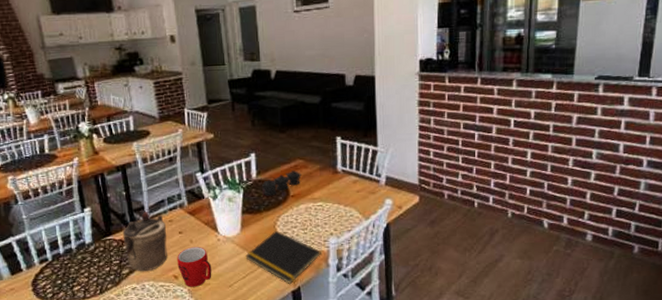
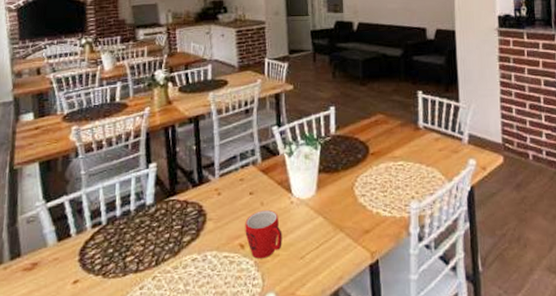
teapot: present [122,212,168,272] -> none [186,169,235,239]
notepad: present [245,231,321,284] -> none [320,193,402,256]
sugar bowl: present [262,170,302,195] -> none [341,126,382,152]

